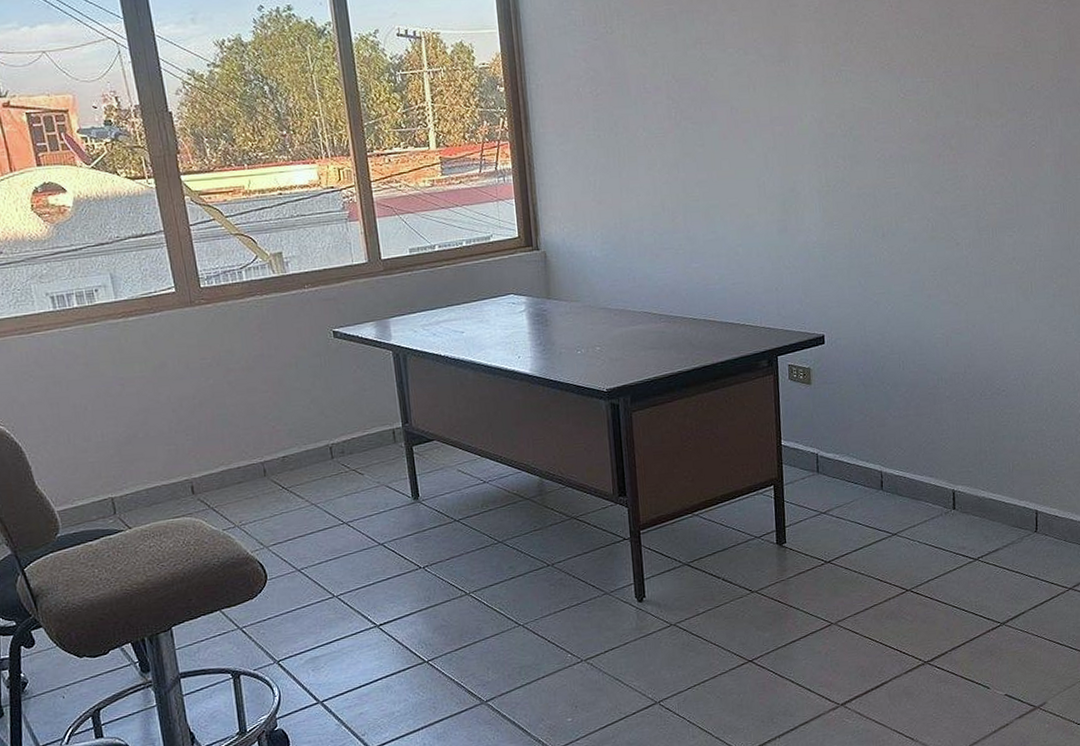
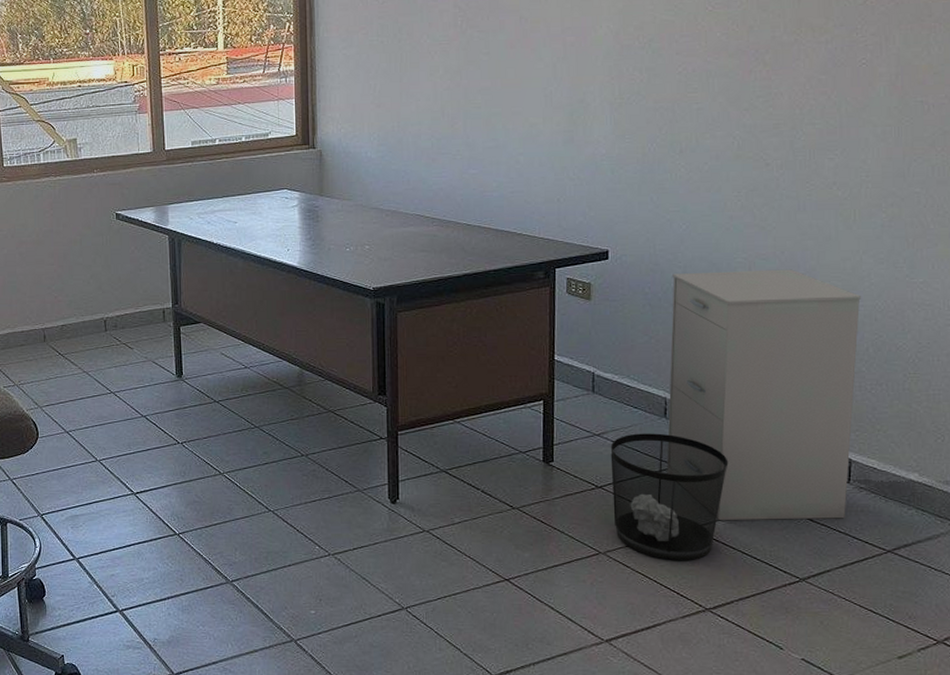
waste bin: none [835,505,938,622] -> present [610,433,729,561]
filing cabinet: none [881,341,1040,580] -> present [667,269,862,521]

